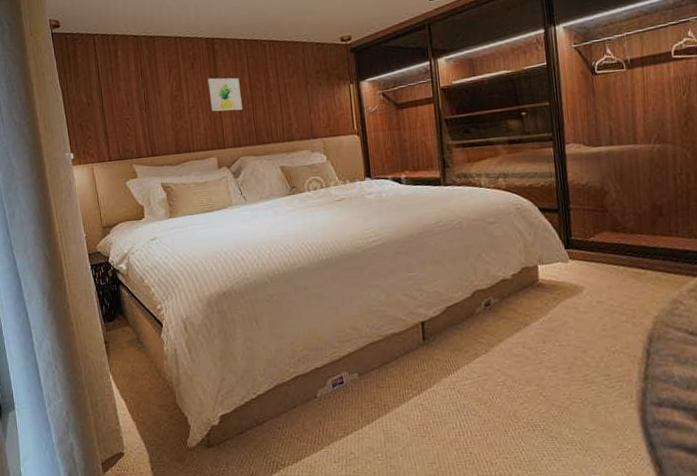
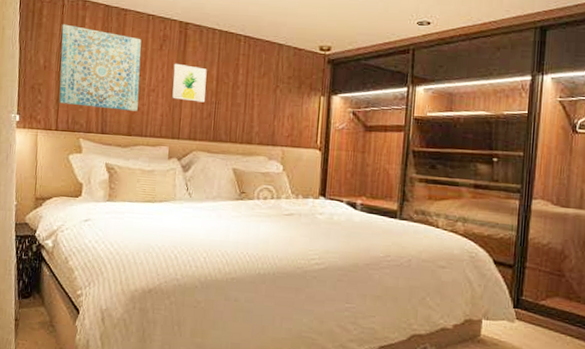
wall art: none [97,60,182,135] -> present [59,24,142,111]

